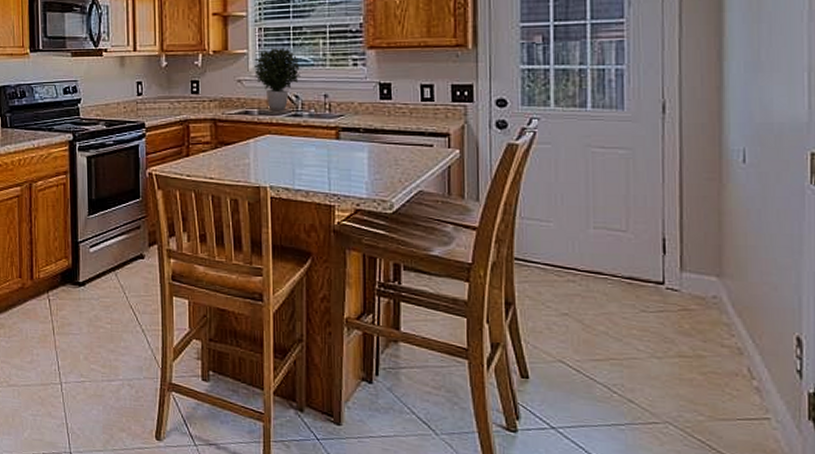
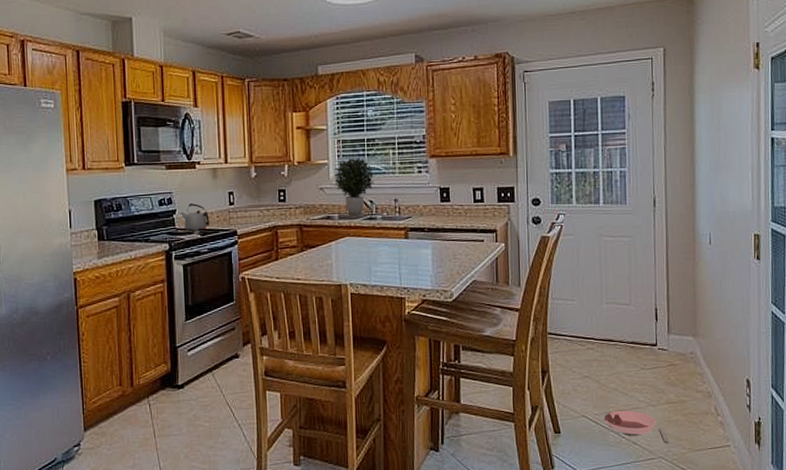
kettle: none [85,93,116,121] -> present [180,203,210,231]
pet bowl: none [588,358,680,406] -> present [604,410,669,443]

